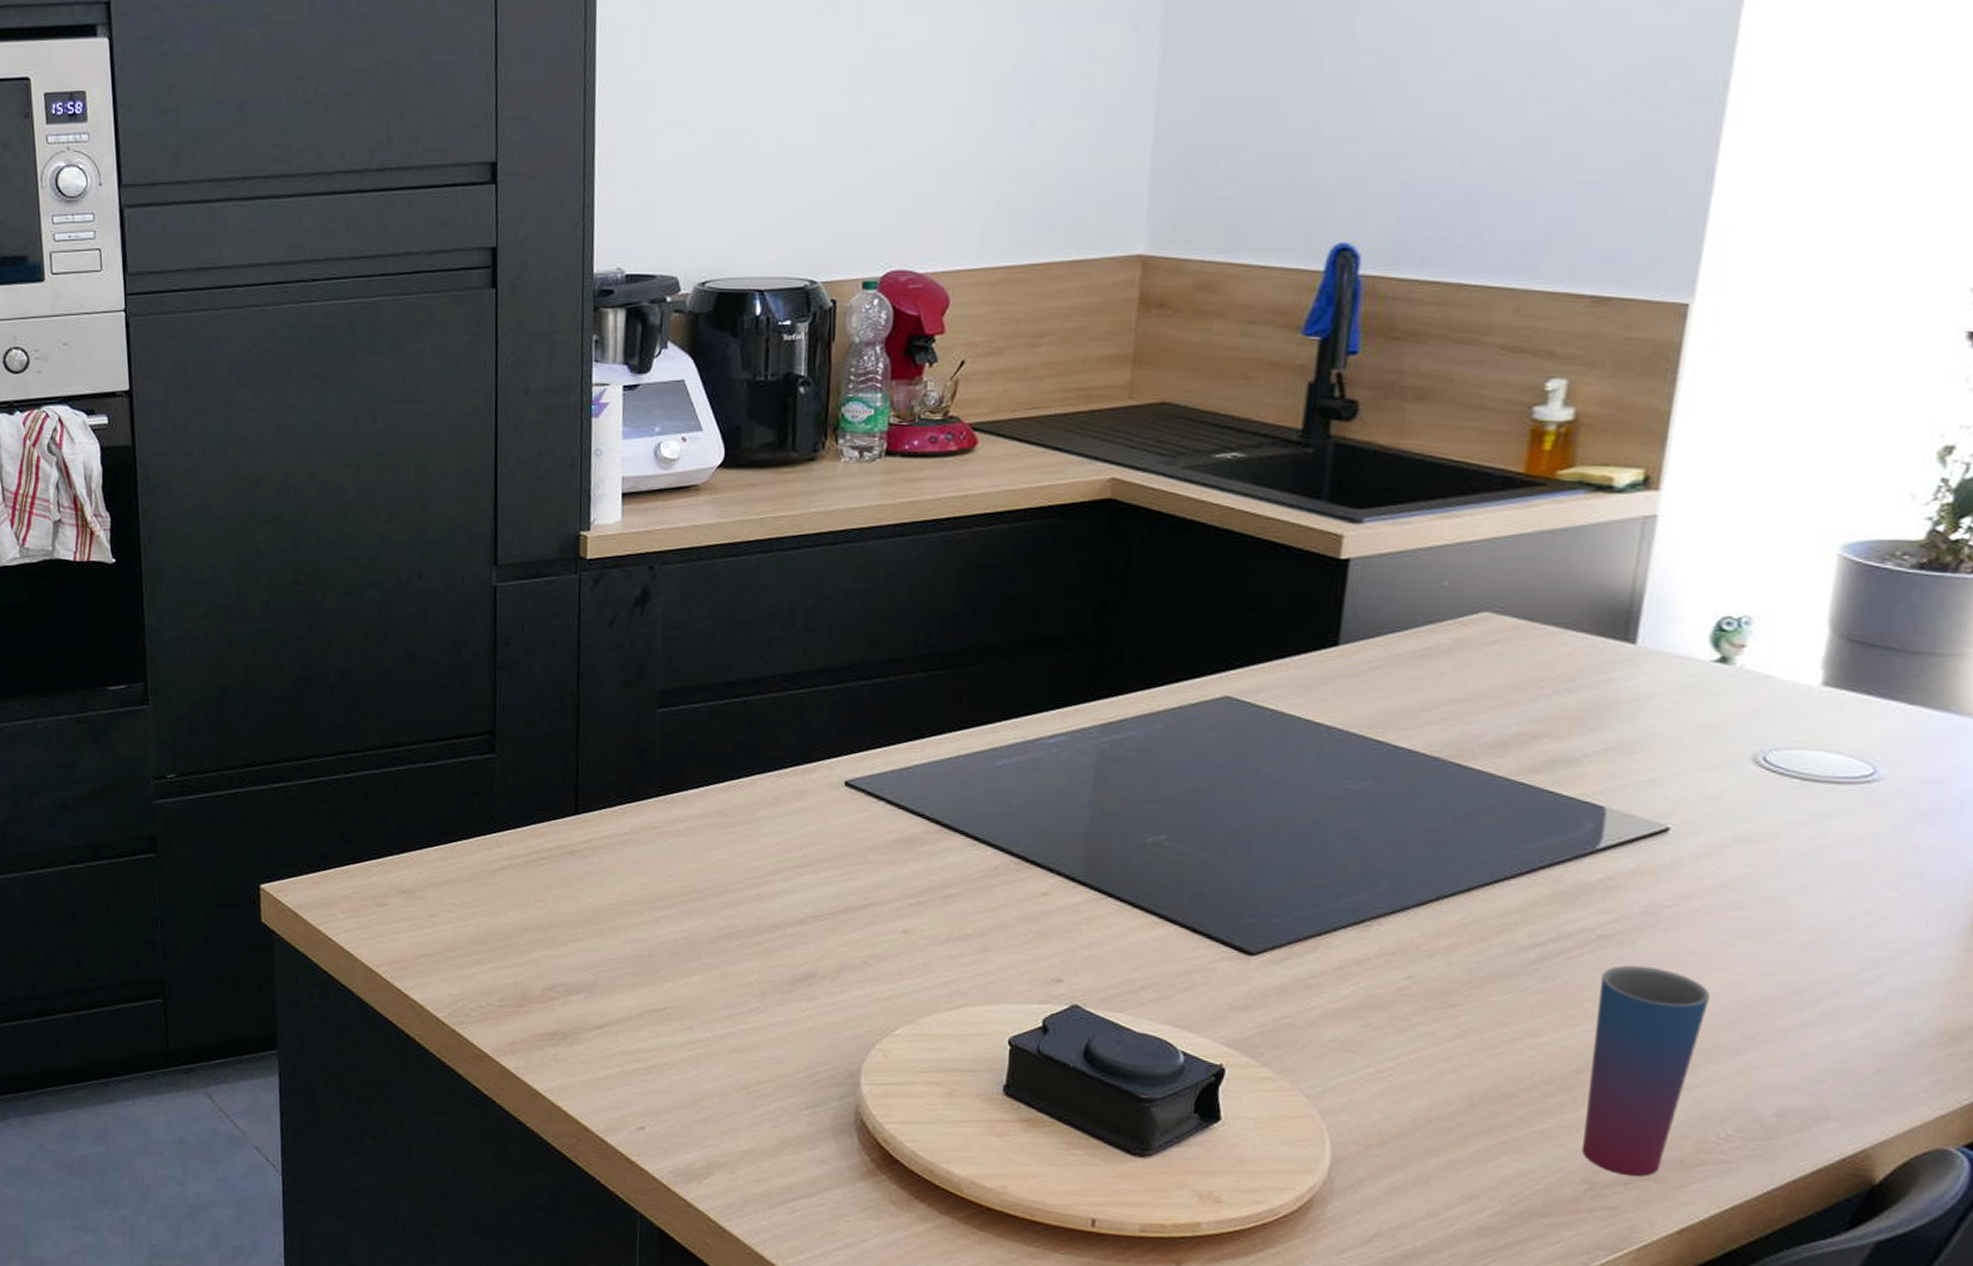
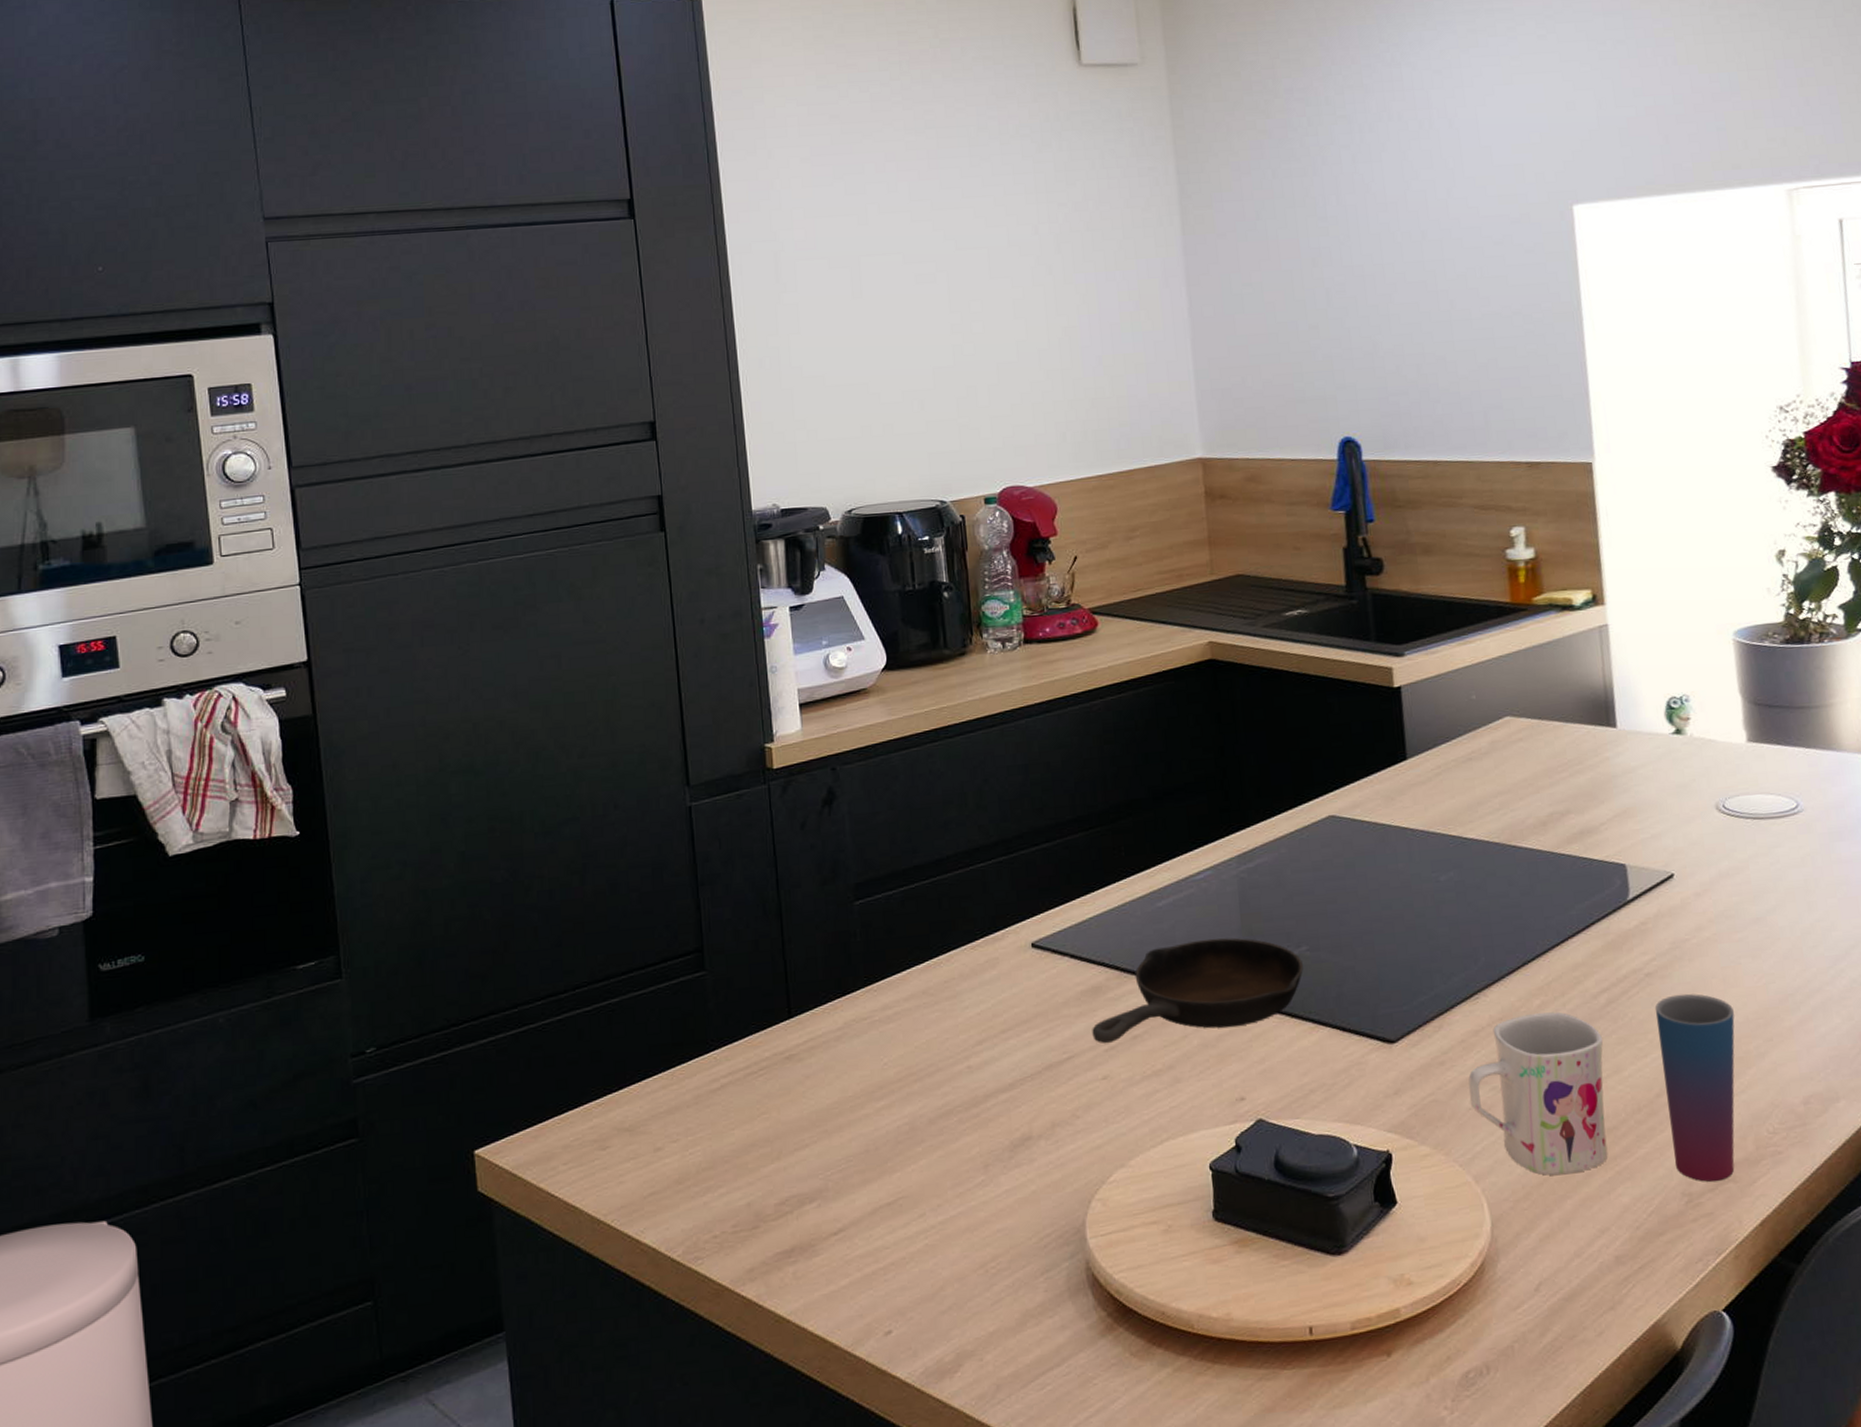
frying pan: none [899,808,1159,906] -> present [1092,937,1303,1045]
mug: none [1333,953,1523,1132] -> present [1468,1011,1608,1176]

